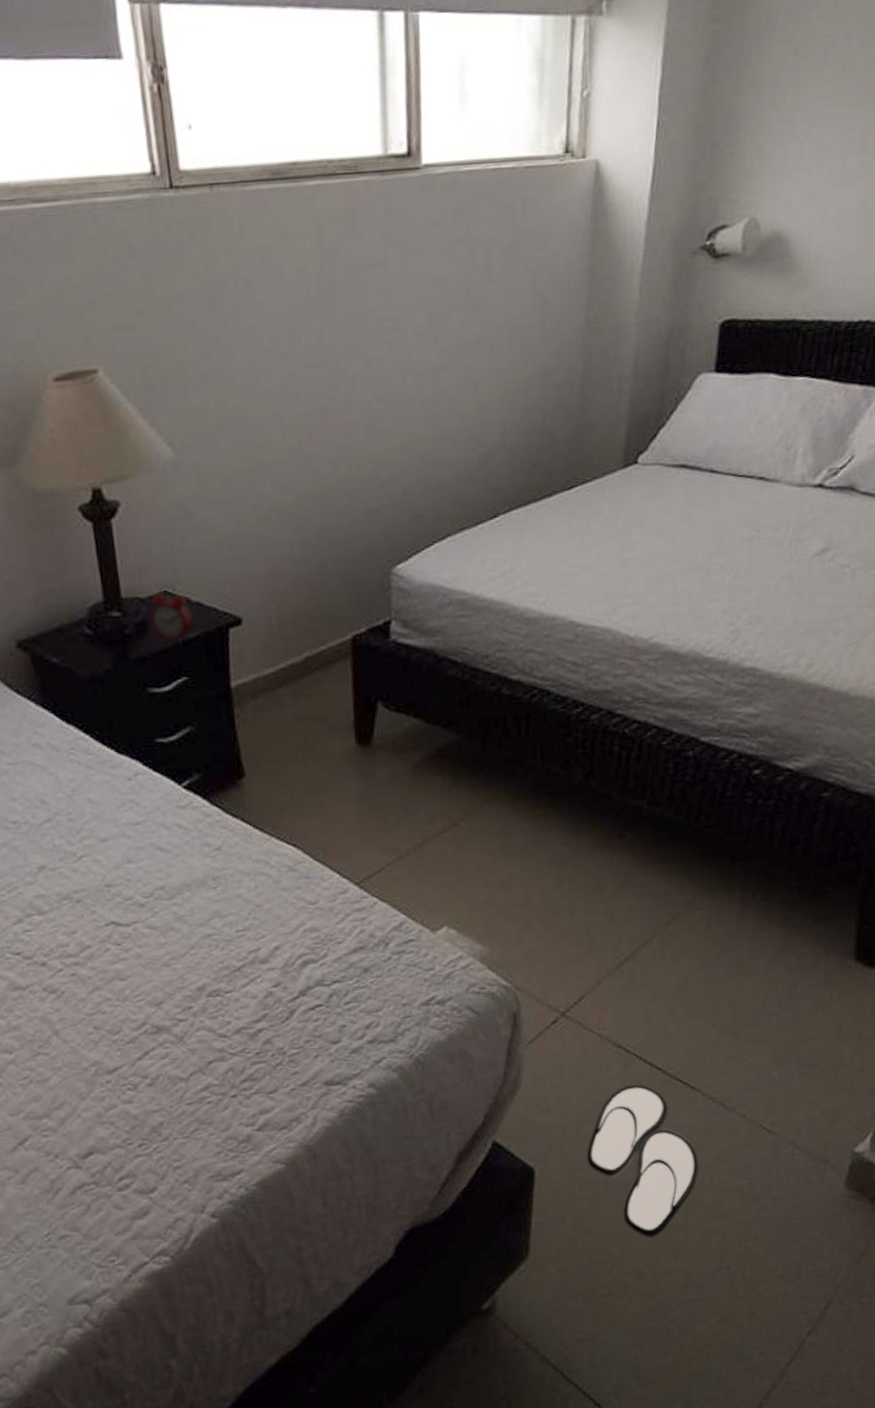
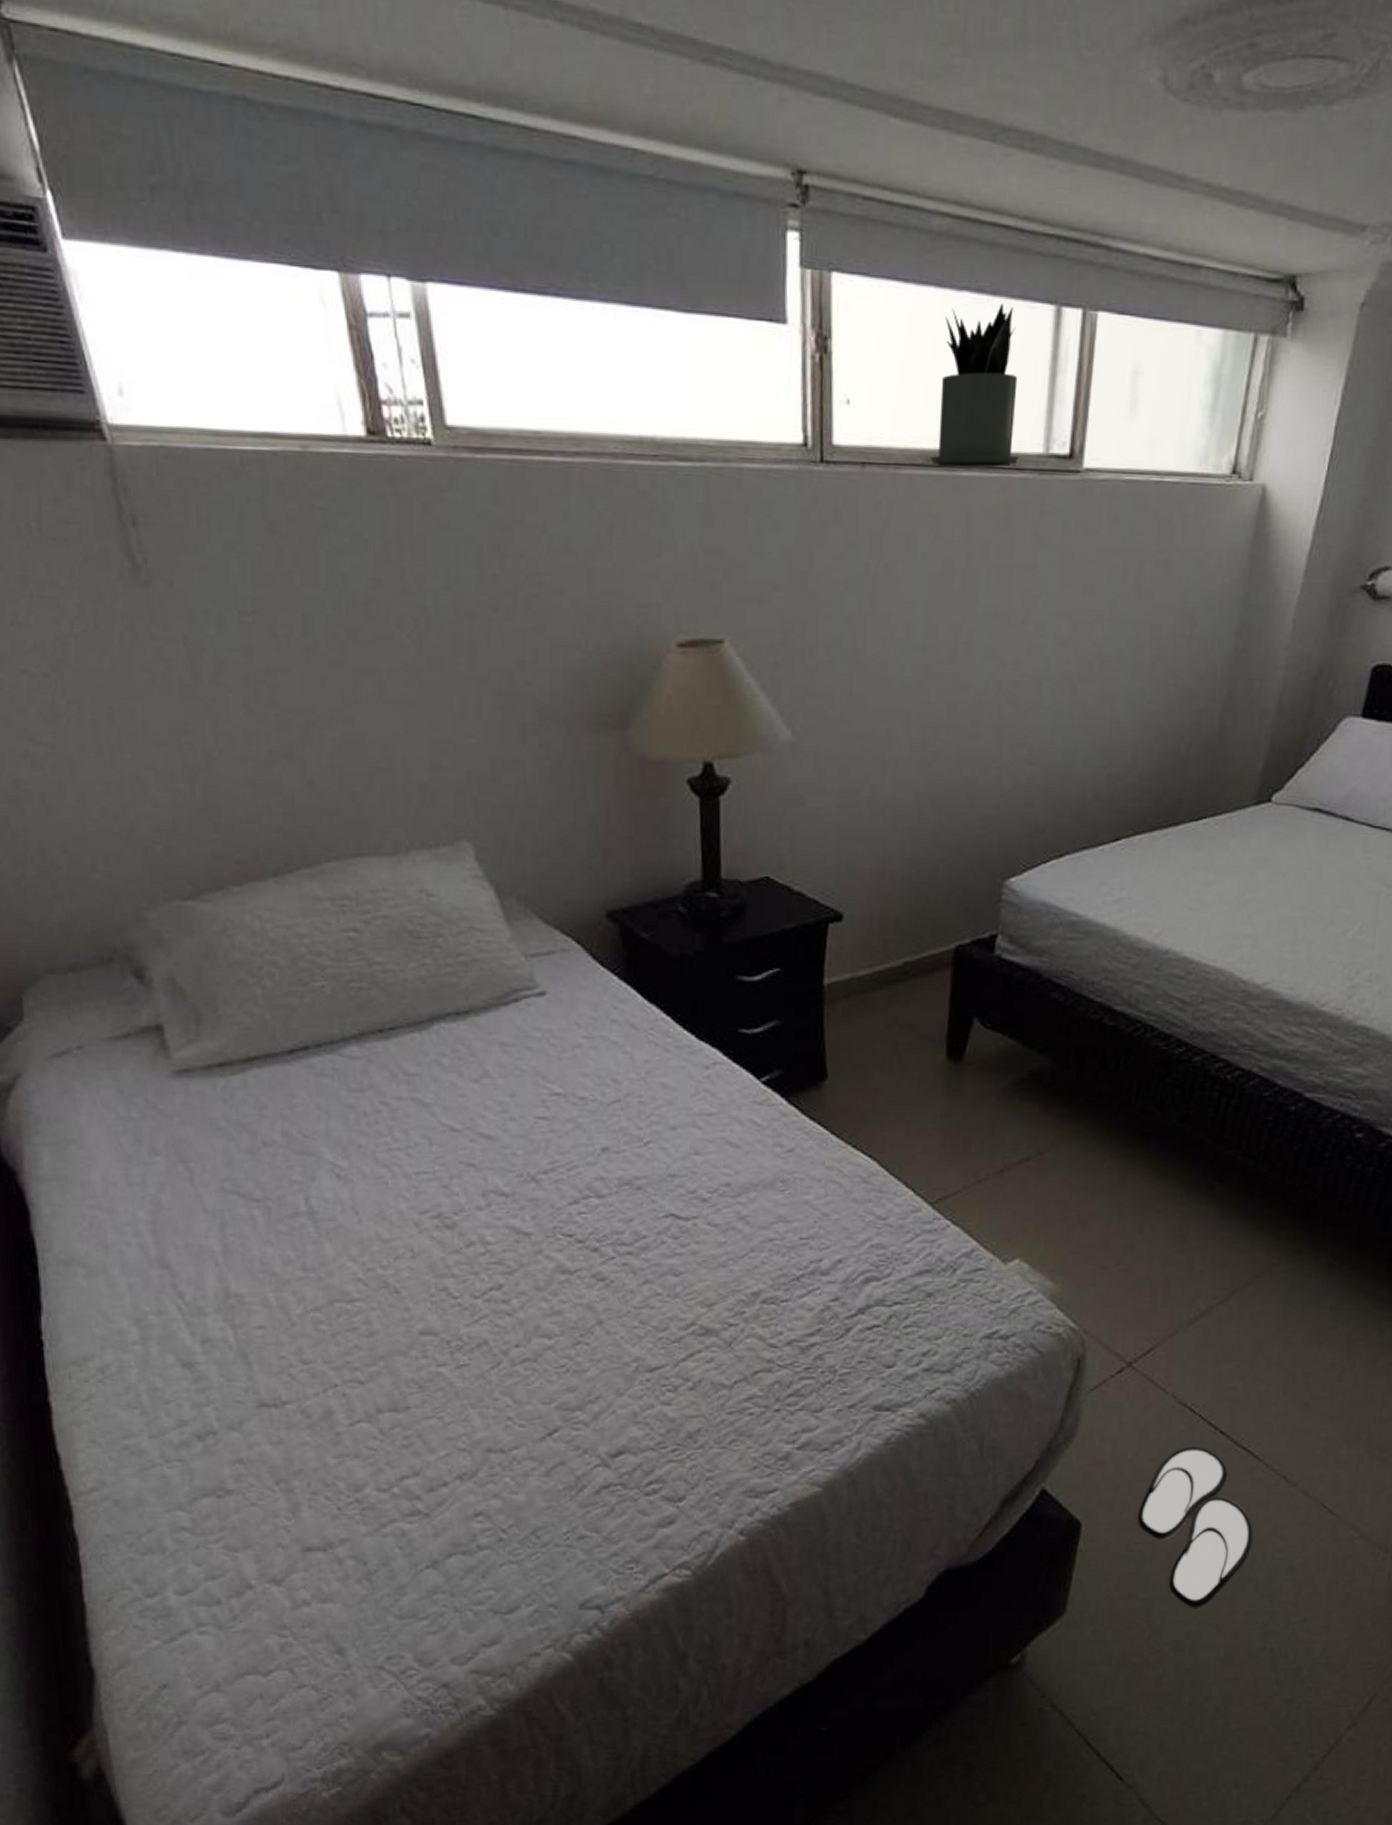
alarm clock: present [149,585,194,644] -> none [747,871,793,934]
planter: none [273,15,360,180] -> present [930,303,1020,469]

